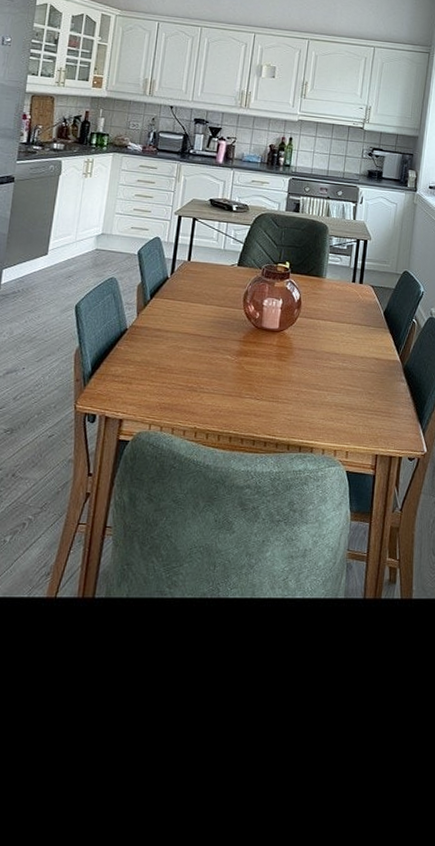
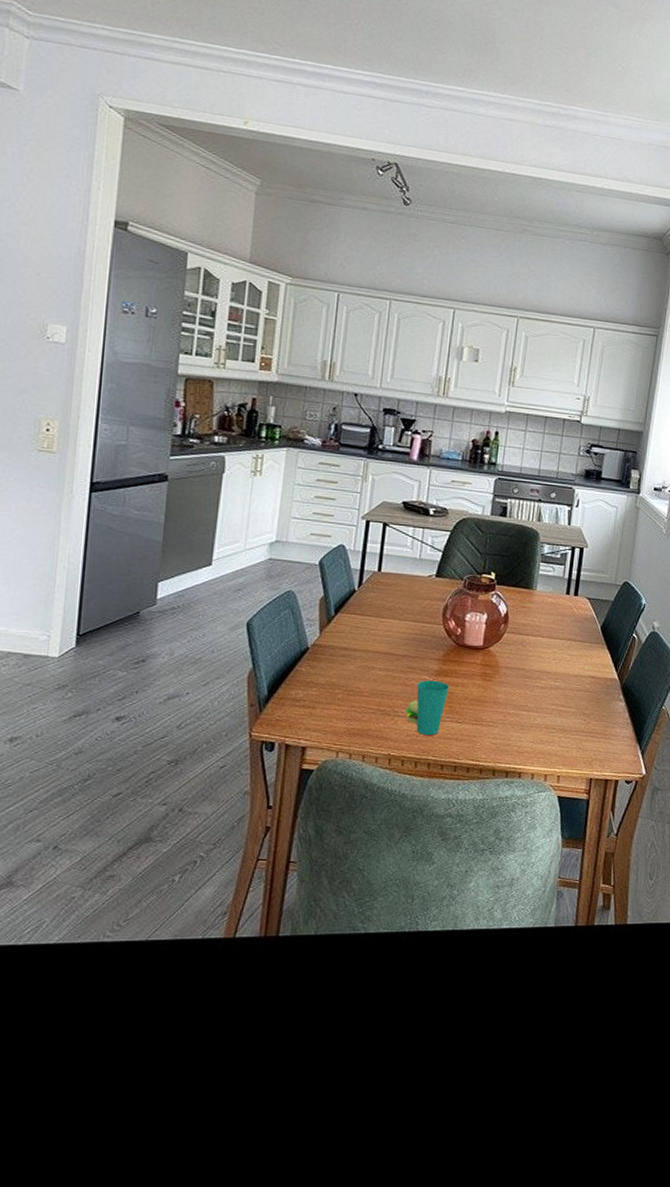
cup: none [210,359,250,410] -> present [405,680,450,735]

